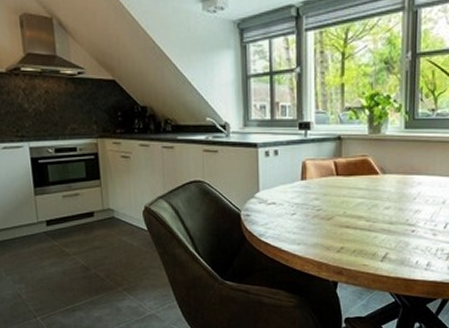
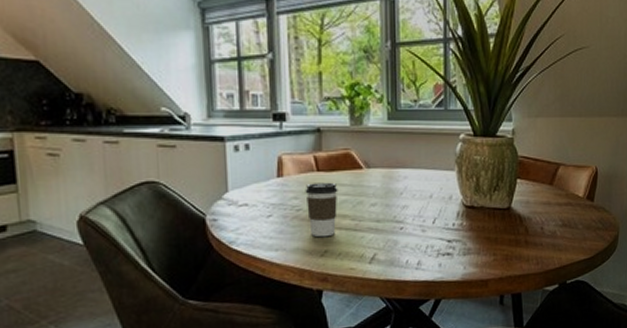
coffee cup: none [325,186,355,235] -> present [305,182,338,238]

